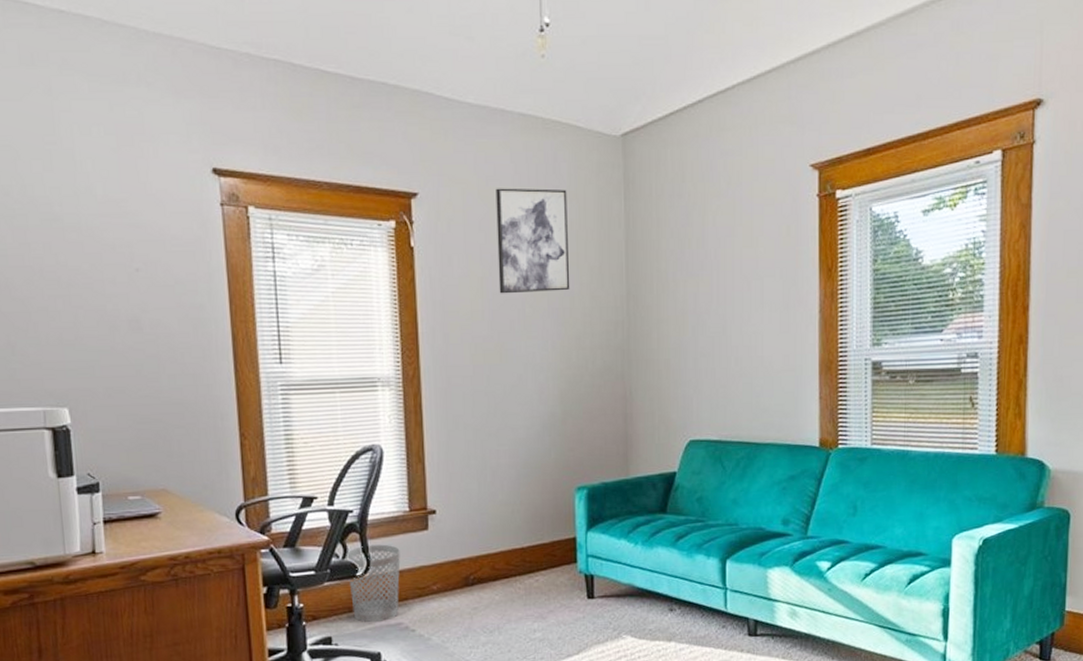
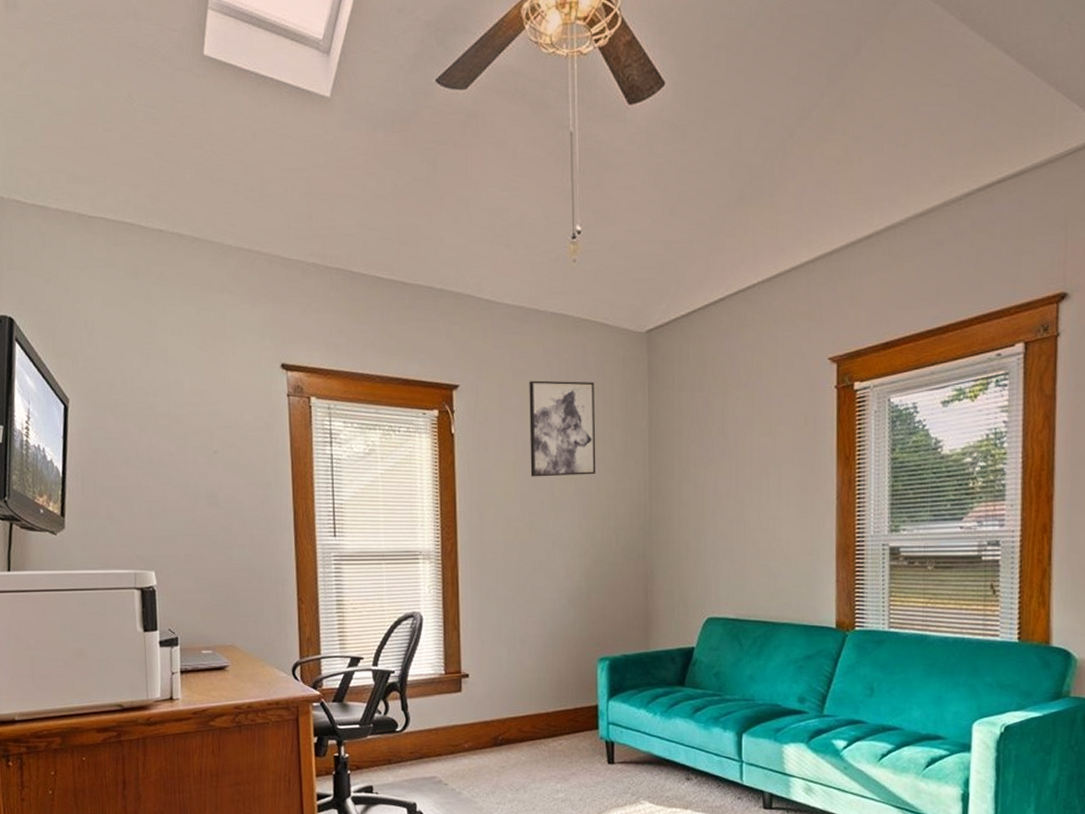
wastebasket: present [346,544,400,622] -> none [387,703,436,774]

